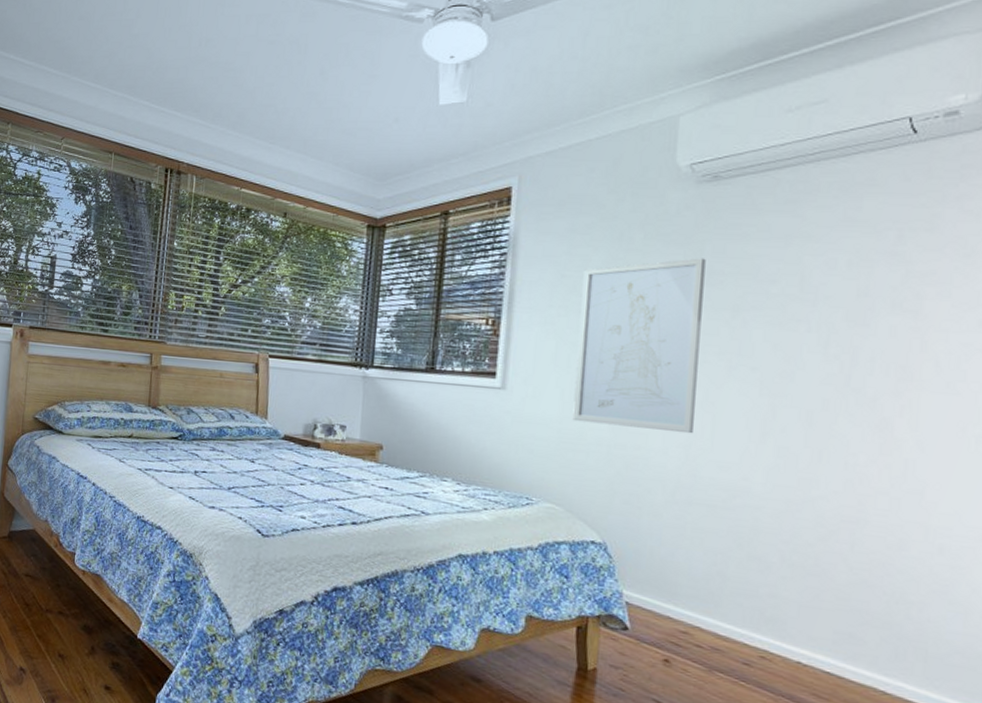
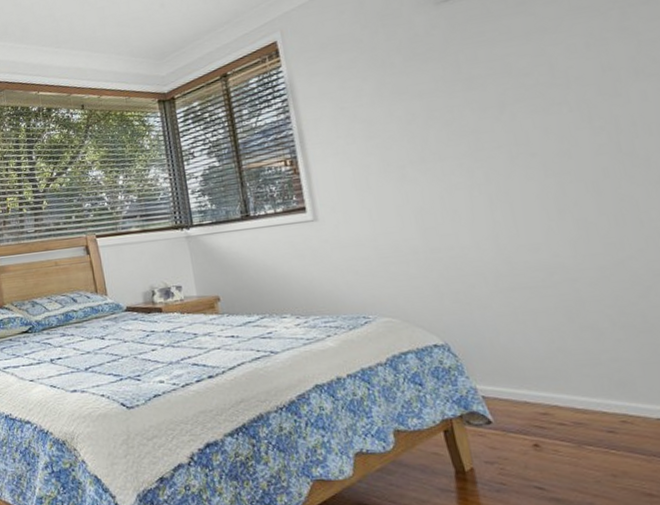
wall art: present [572,258,706,434] -> none [359,67,497,236]

